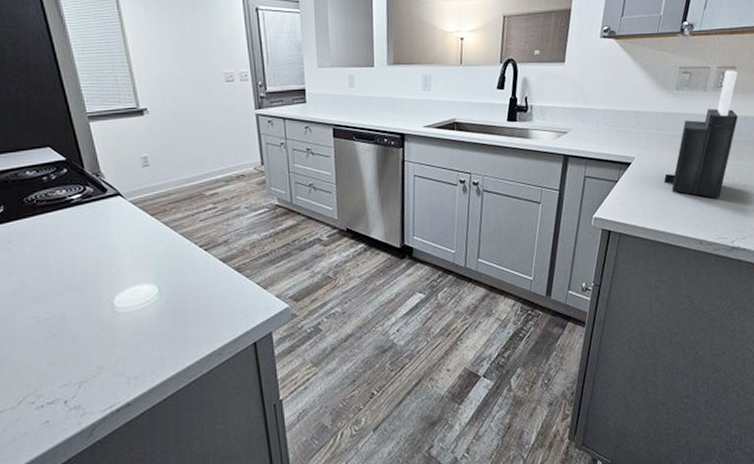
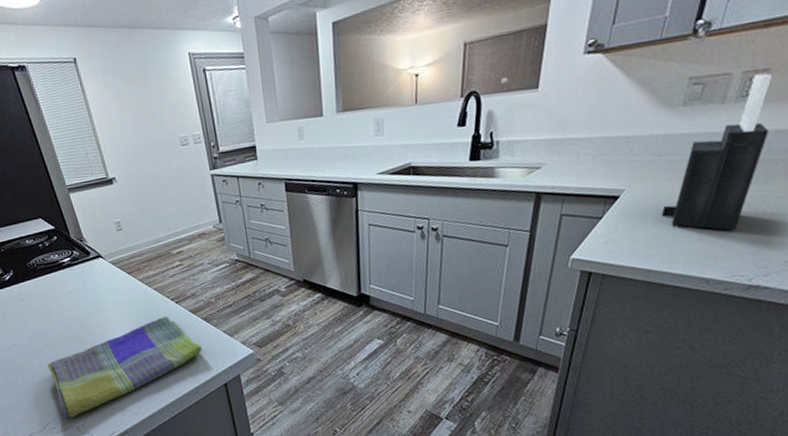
dish towel: none [34,265,231,389] -> present [47,317,202,418]

